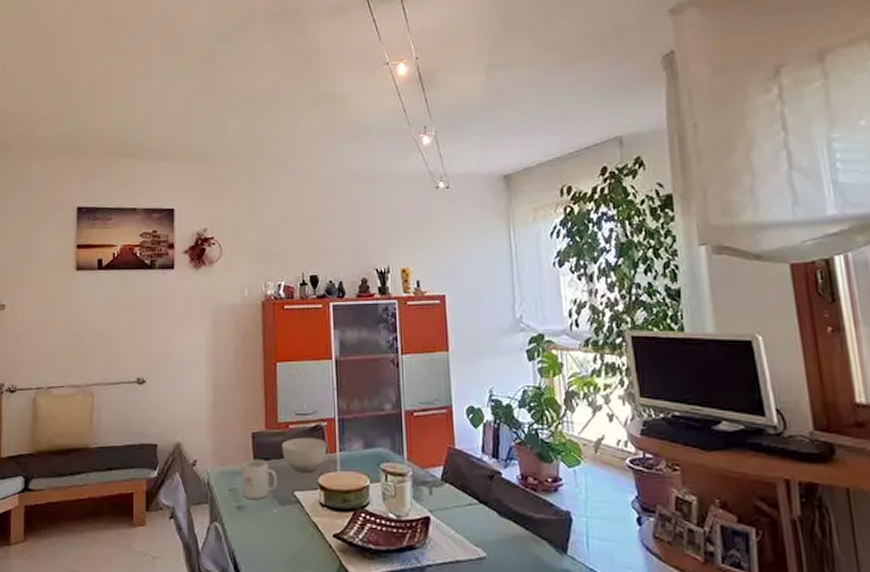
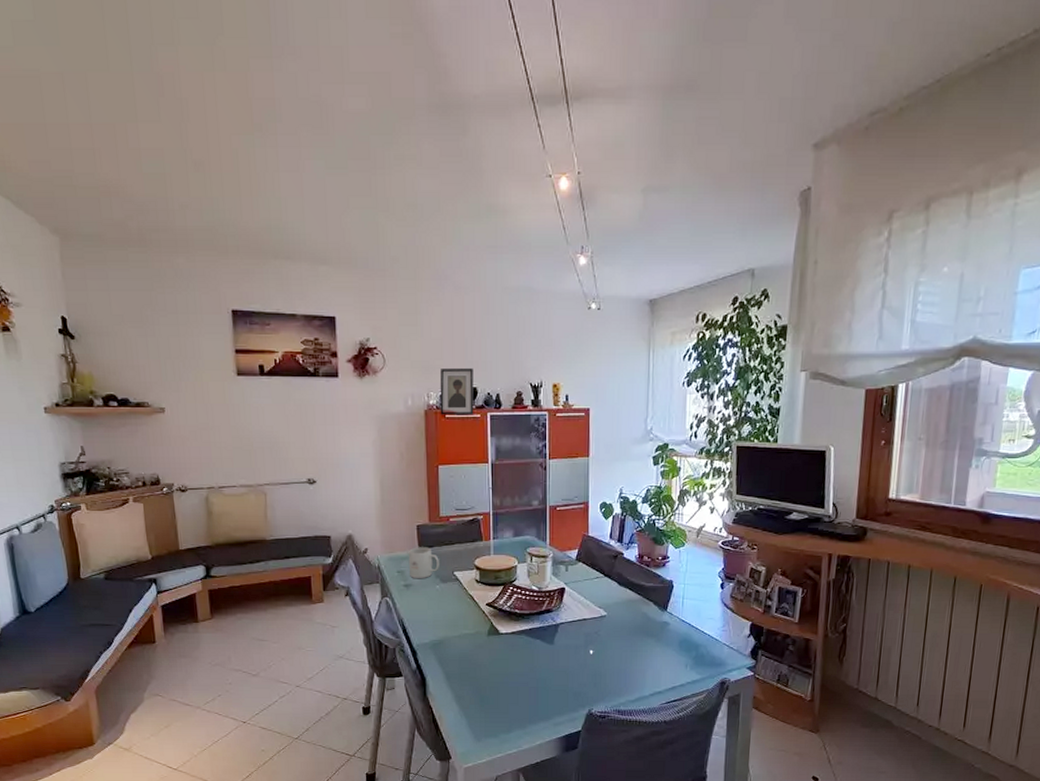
picture frame: none [278,254,315,306] -> present [440,367,474,415]
bowl: present [281,437,327,472] -> none [442,528,483,556]

